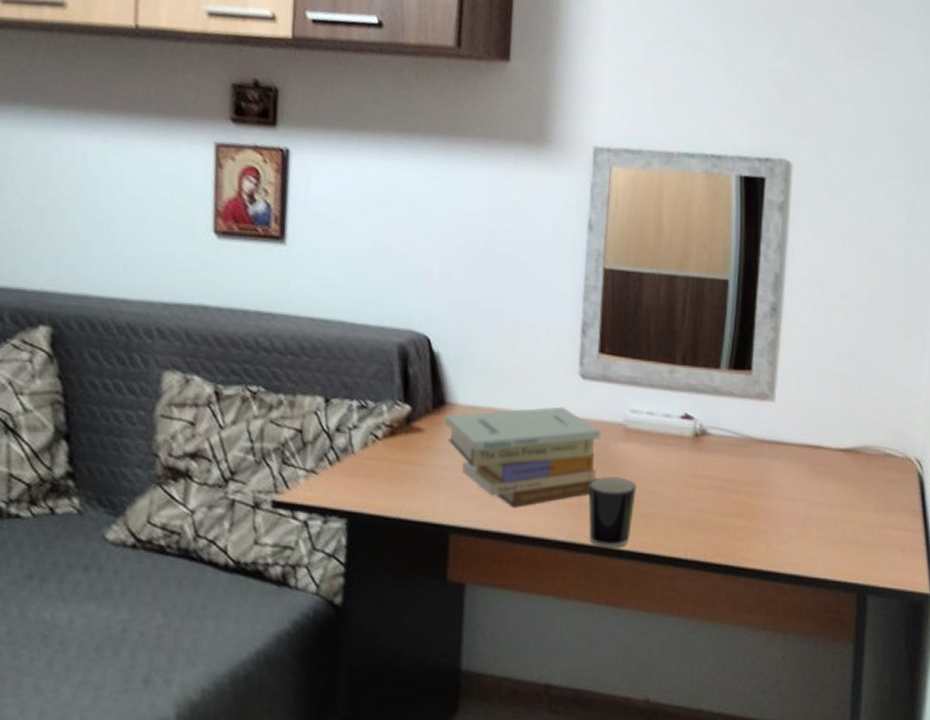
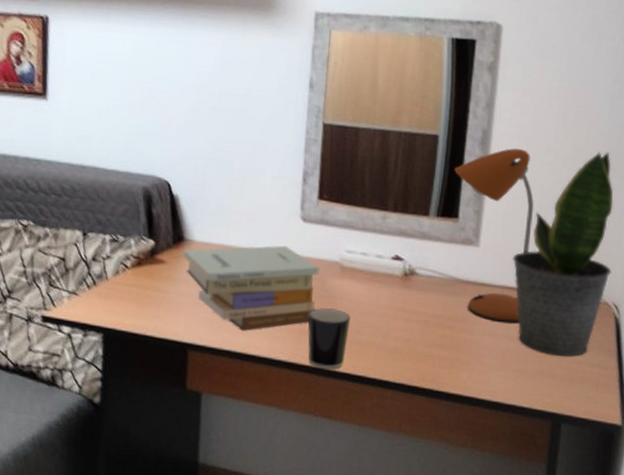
desk lamp: none [746,293,831,485] -> present [454,148,534,323]
potted plant: none [810,295,913,519] -> present [513,151,613,356]

